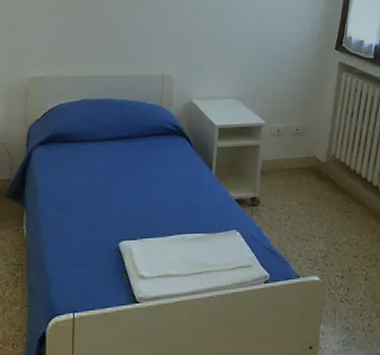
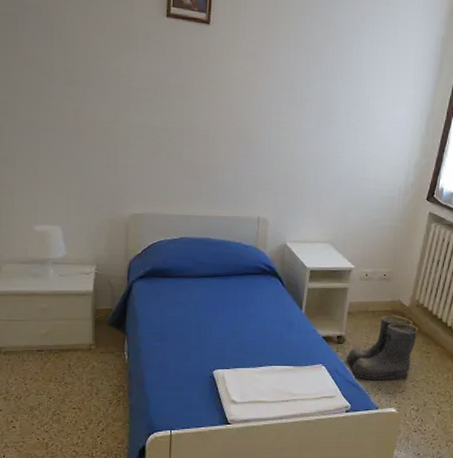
boots: none [262,172,336,246] -> present [346,315,418,380]

